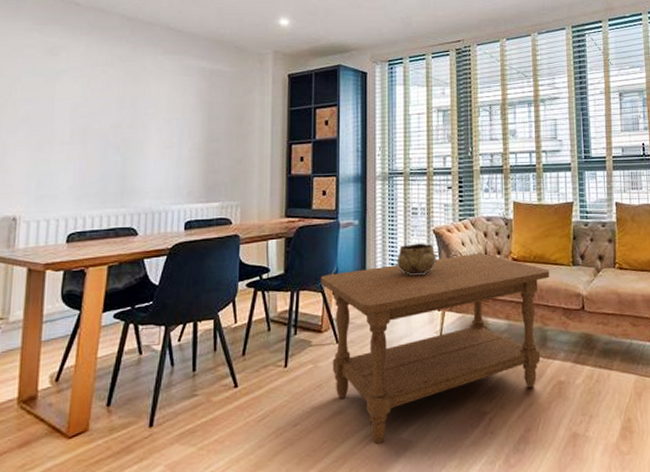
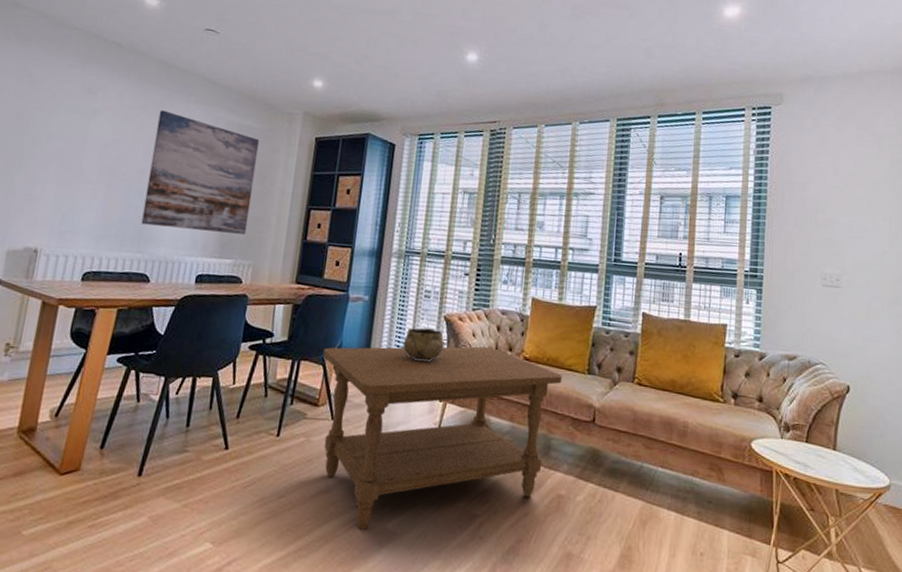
wall art: none [122,64,233,179] -> present [141,110,260,235]

